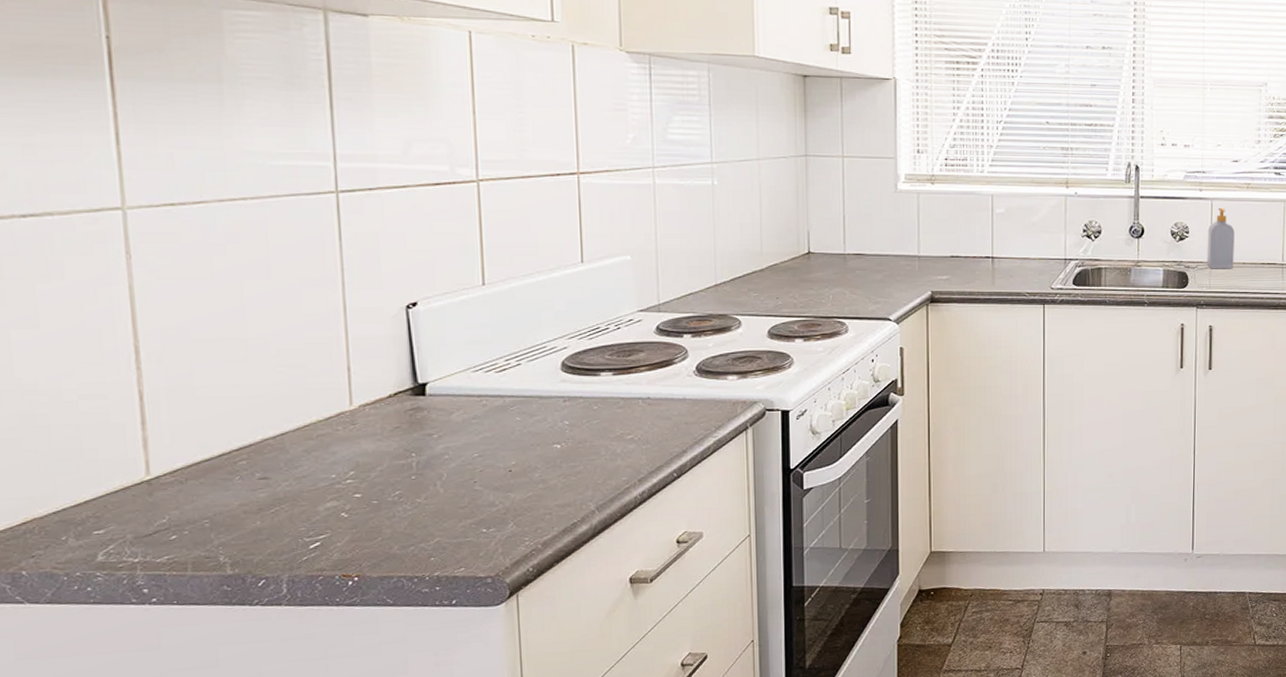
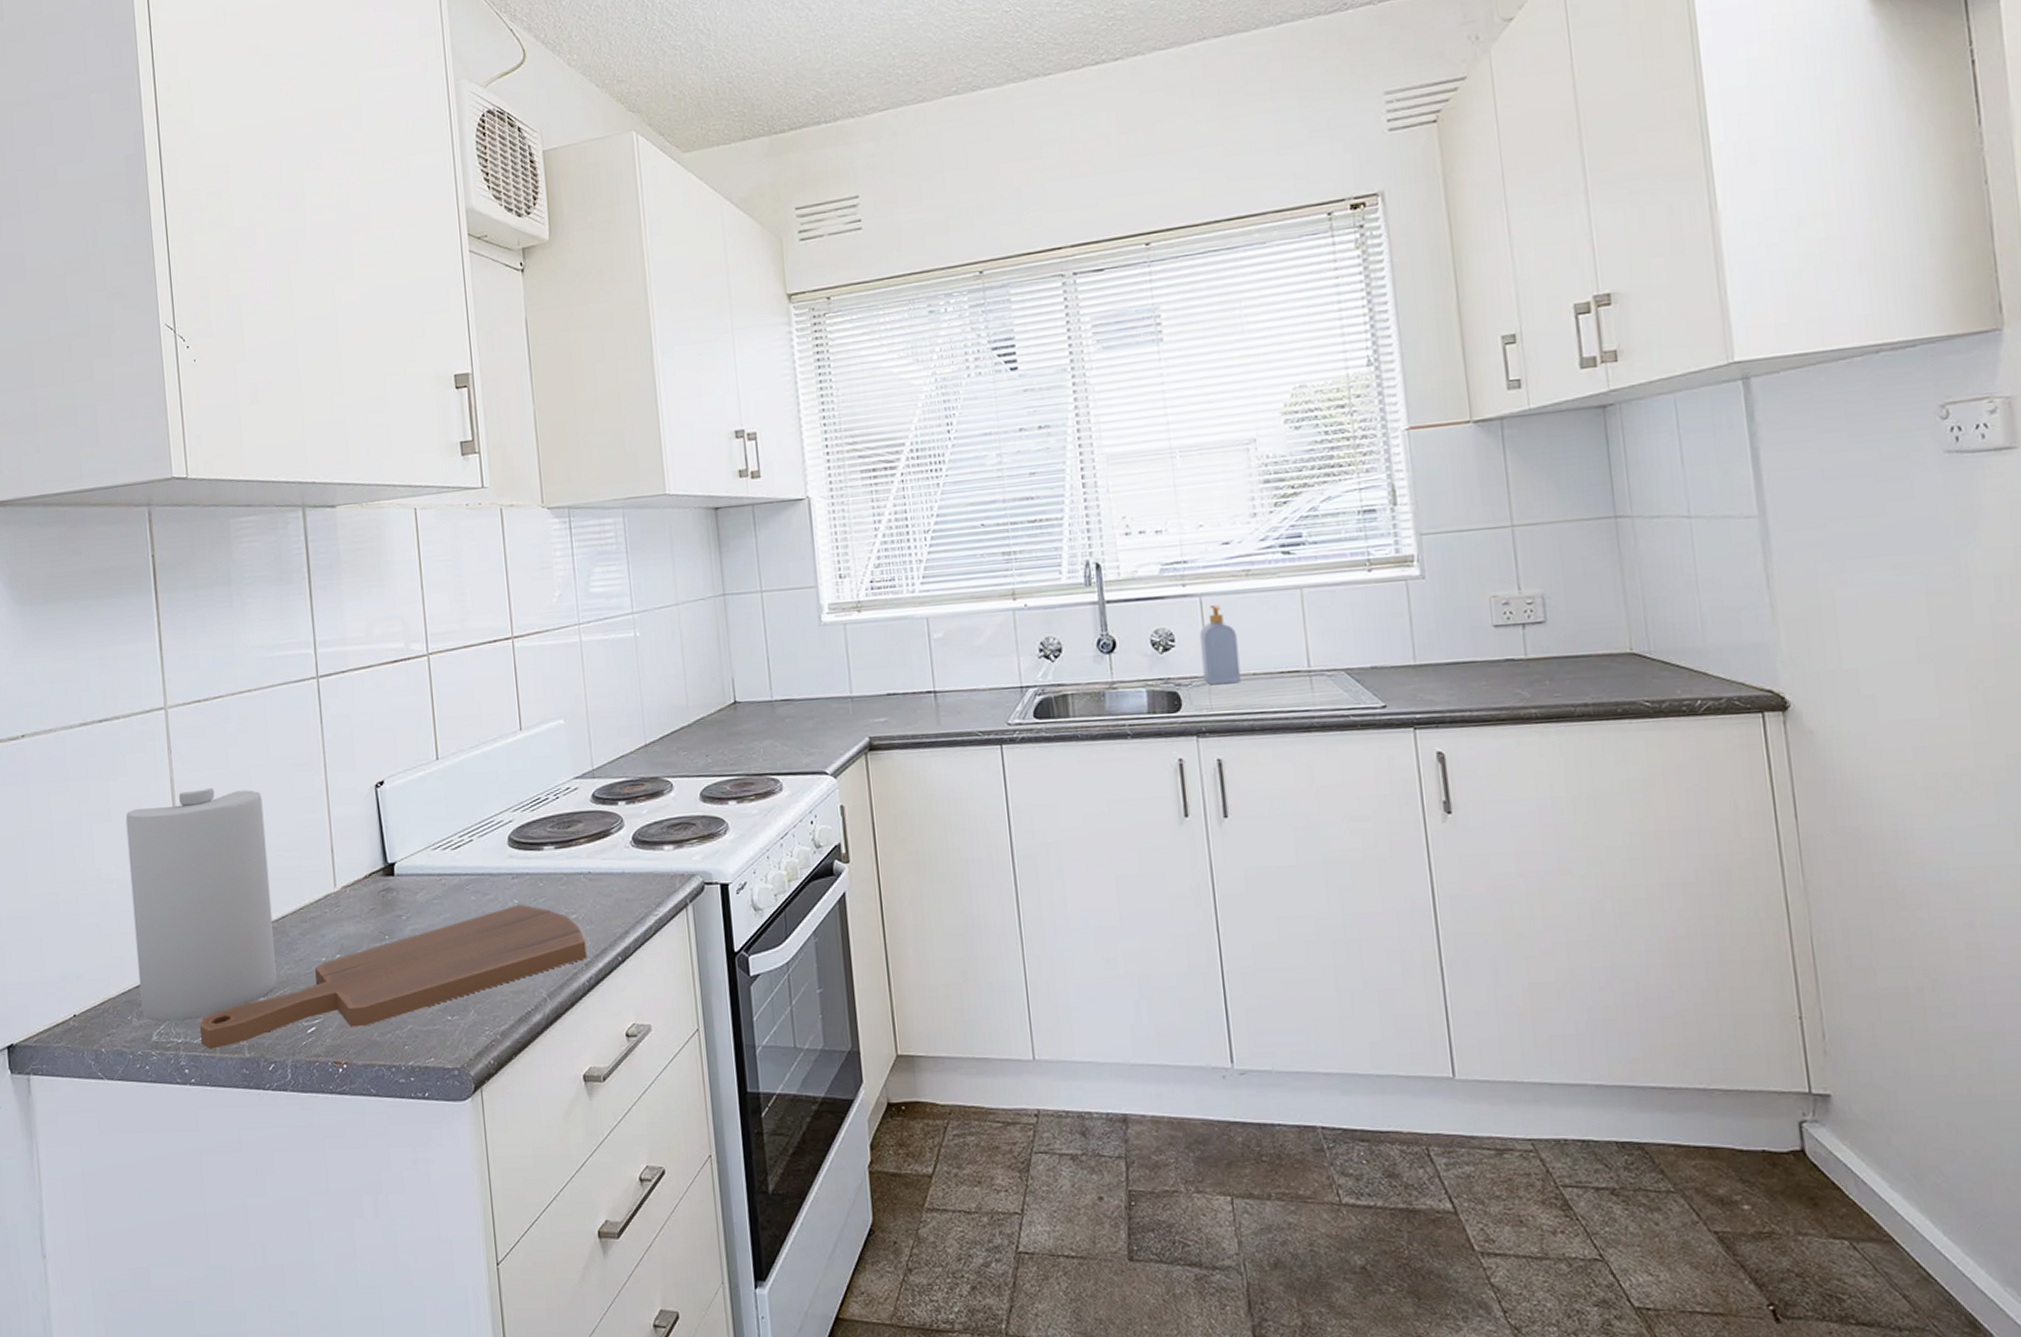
paper towel holder: none [61,297,273,542] -> present [125,787,278,1022]
cutting board: none [164,425,641,569] -> present [199,904,587,1050]

